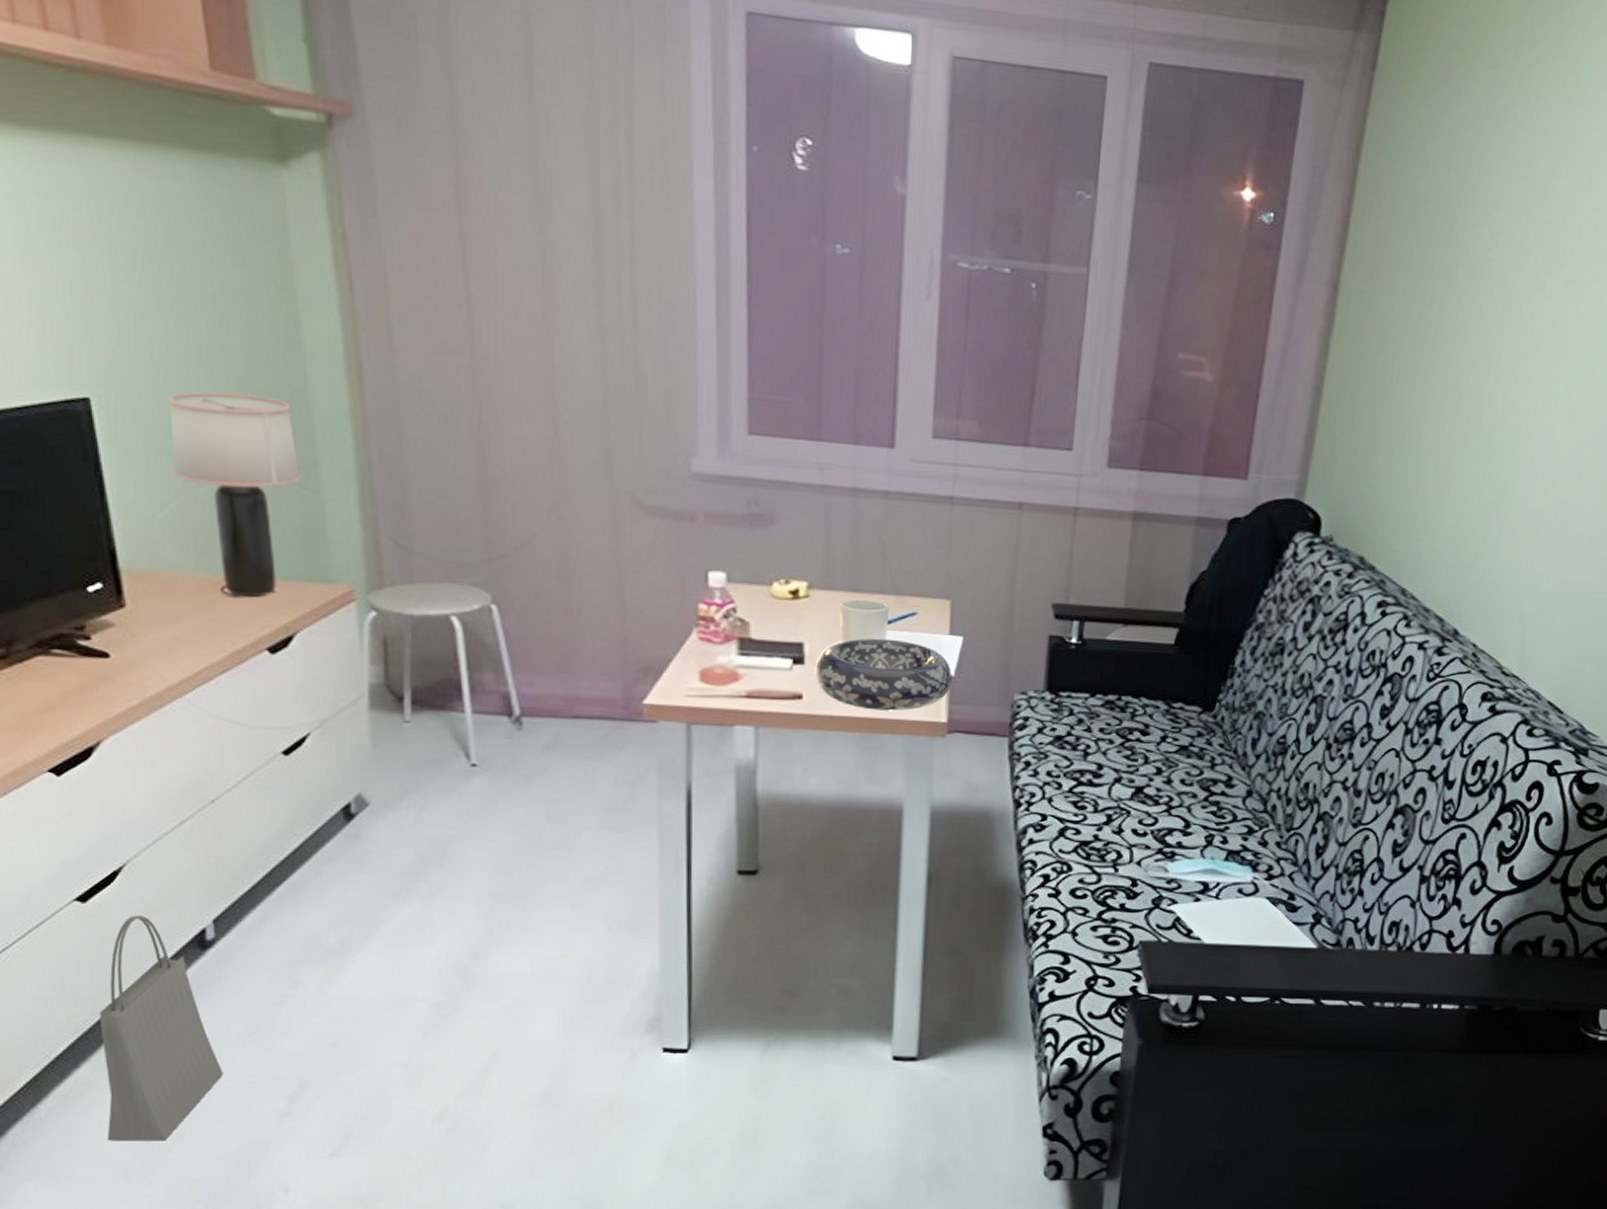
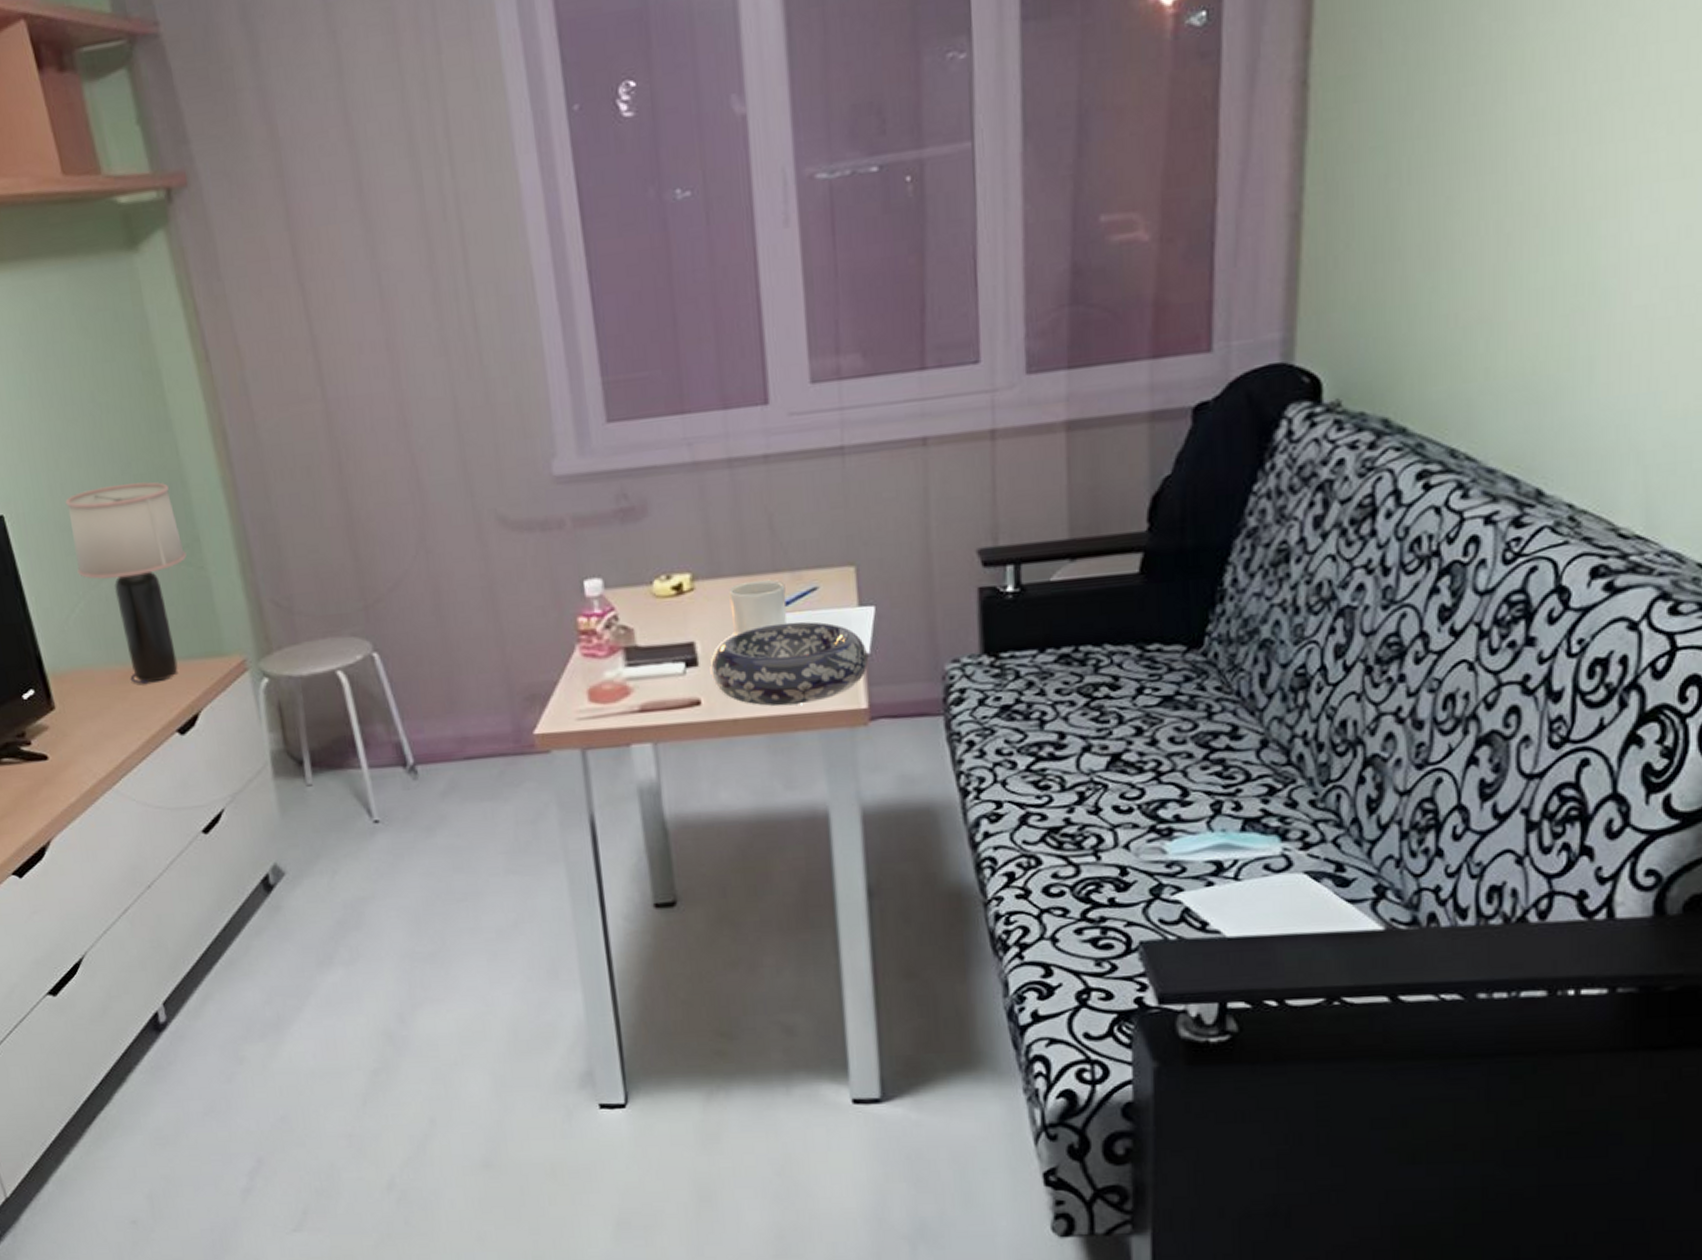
handbag: present [99,915,224,1141] -> none [80,1003,190,1223]

